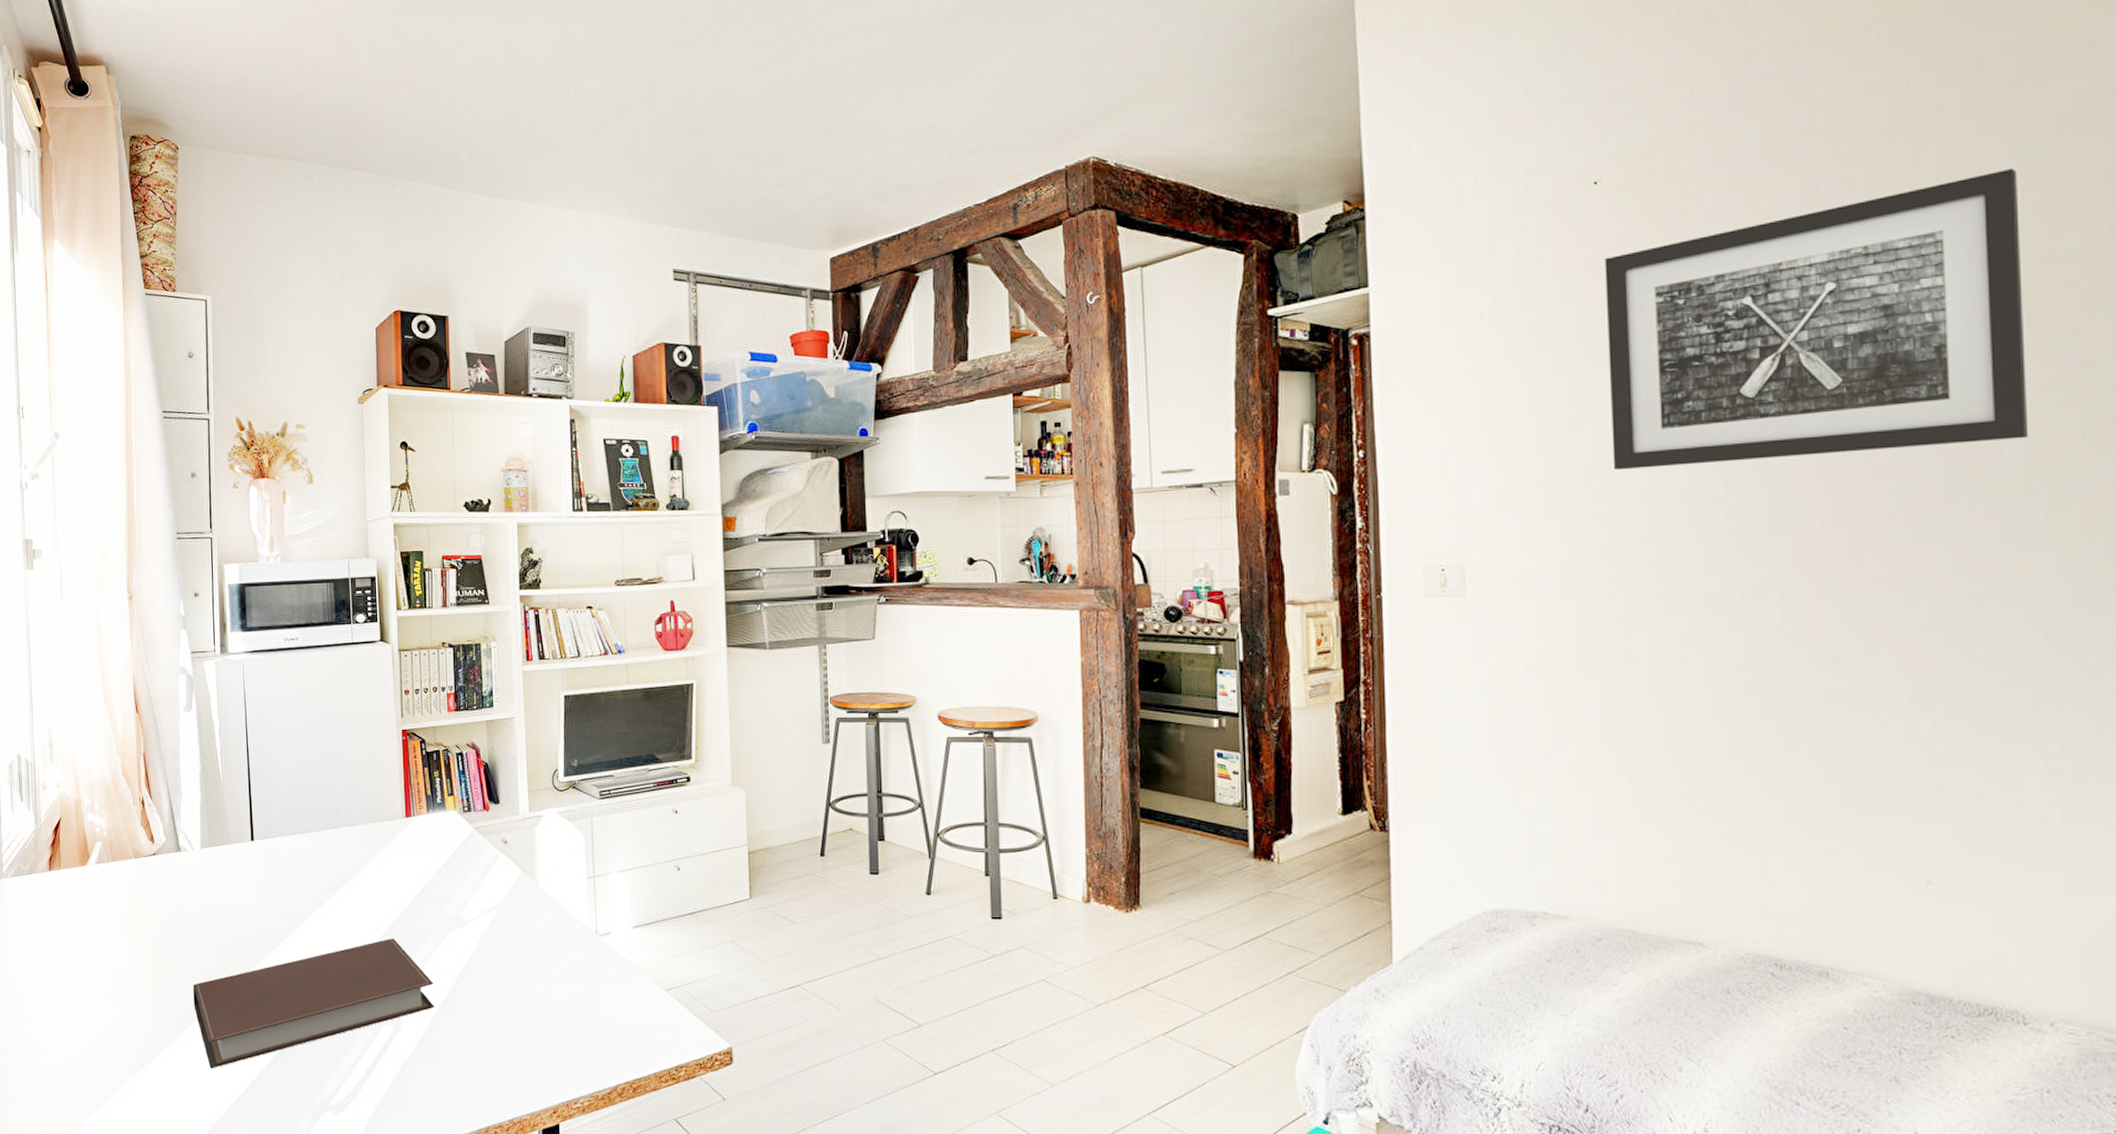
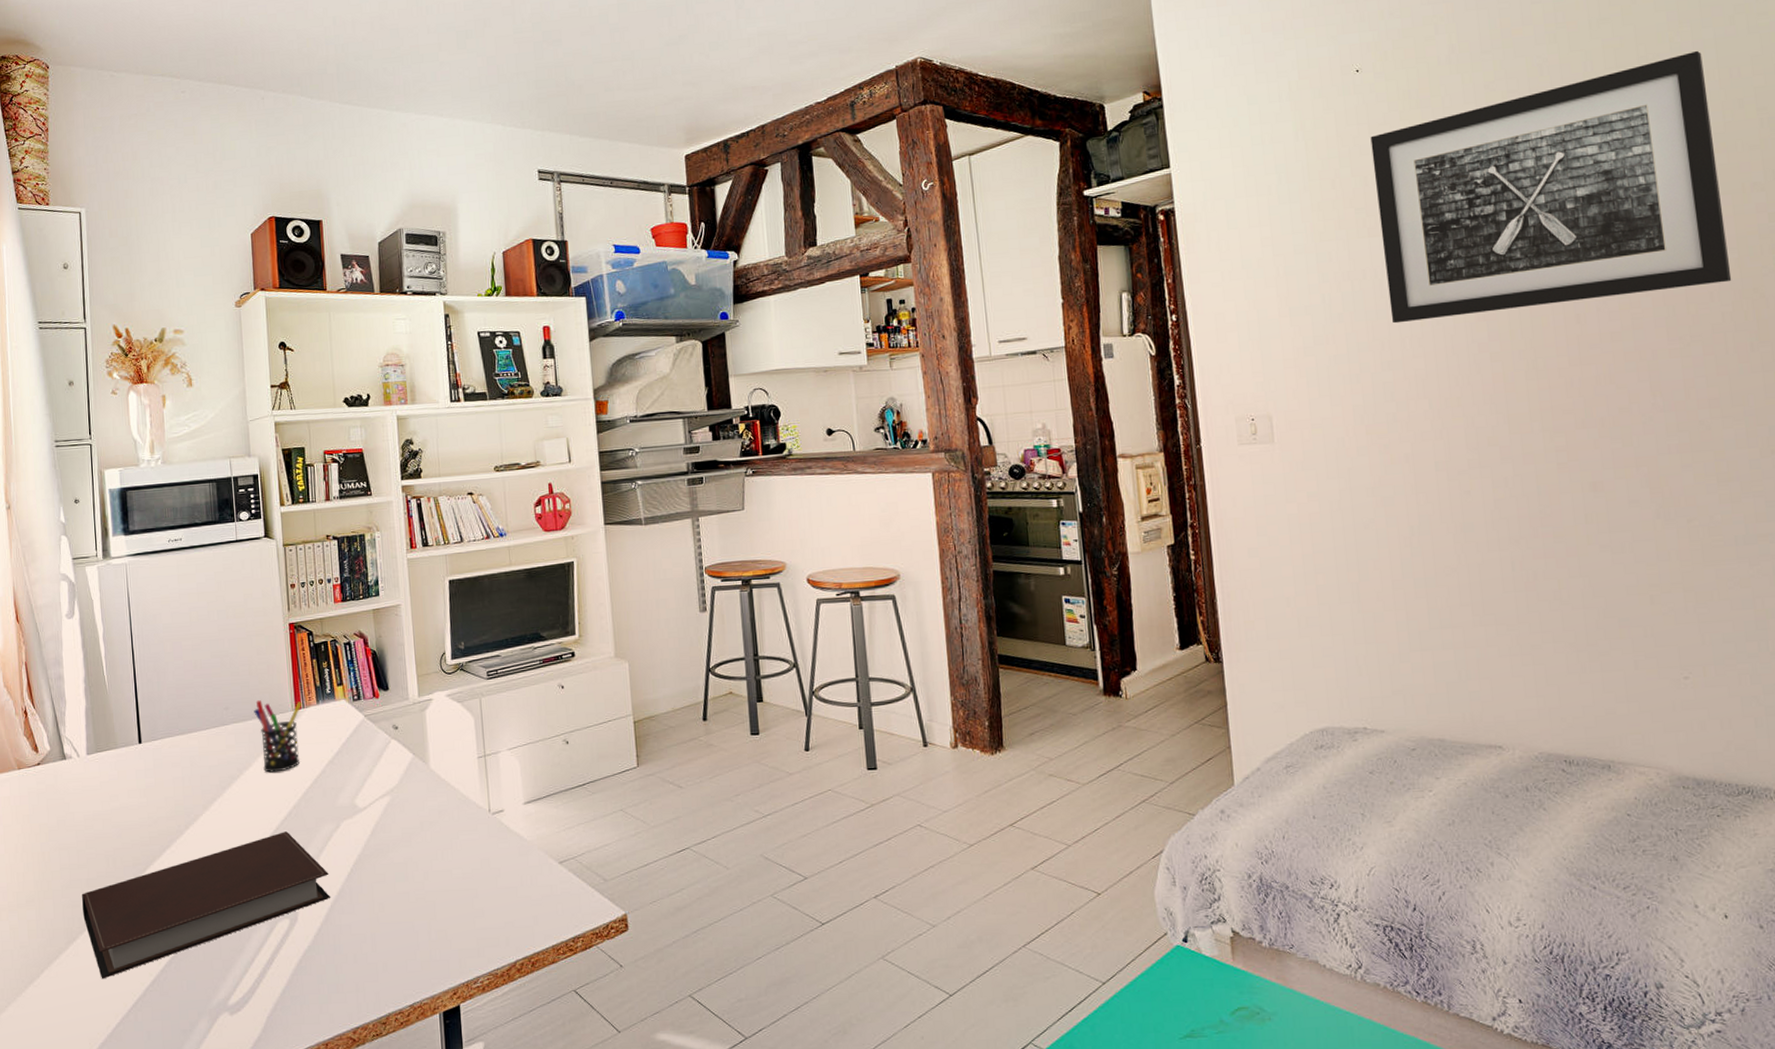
pen holder: none [364,805,413,879] -> present [254,700,302,773]

